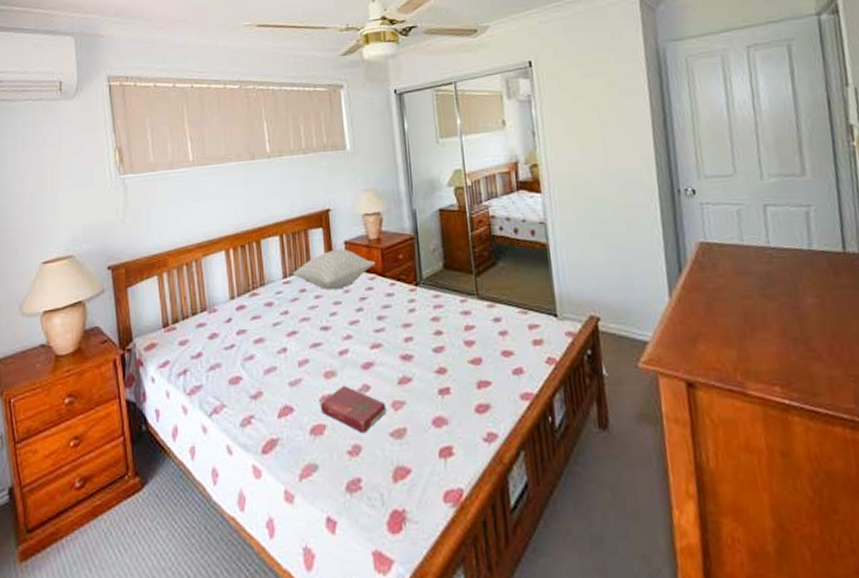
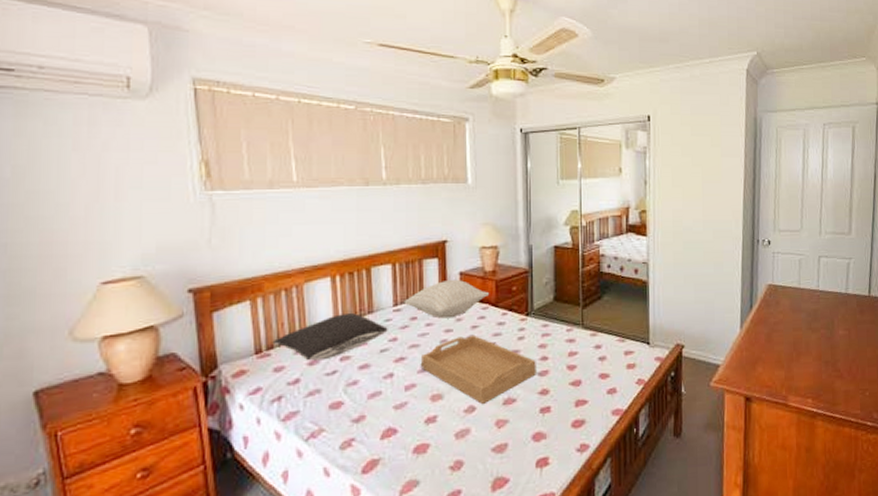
pillow: none [177,285,279,335] -> present [272,312,388,361]
serving tray: none [313,307,431,382] -> present [422,334,536,404]
book: present [320,385,387,434] -> none [424,407,490,450]

